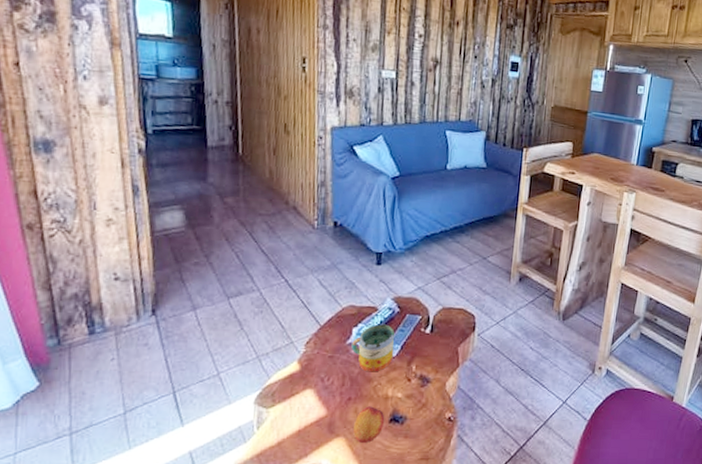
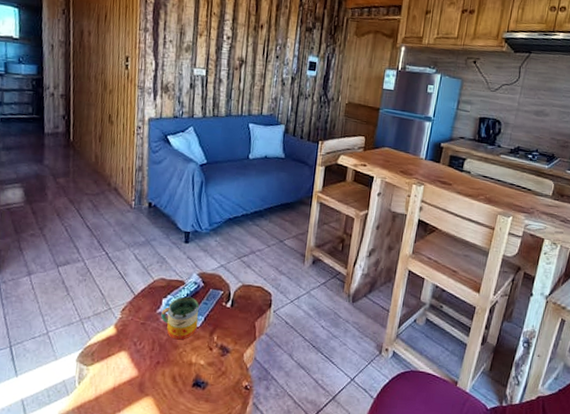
fruit: present [353,406,385,444] -> none [160,370,189,404]

